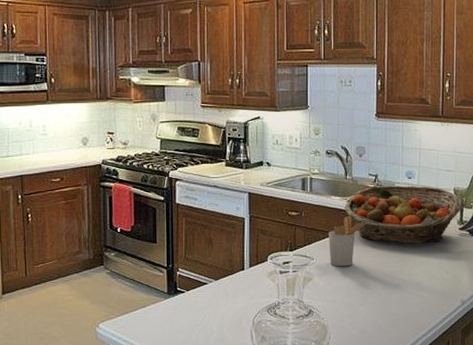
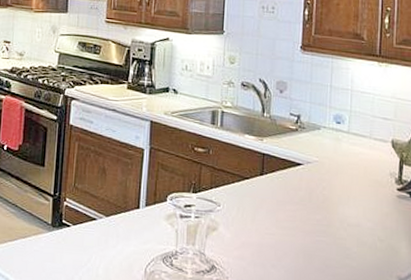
utensil holder: present [329,216,368,267] -> none [239,159,286,219]
fruit basket: present [344,185,462,244] -> none [259,128,401,203]

